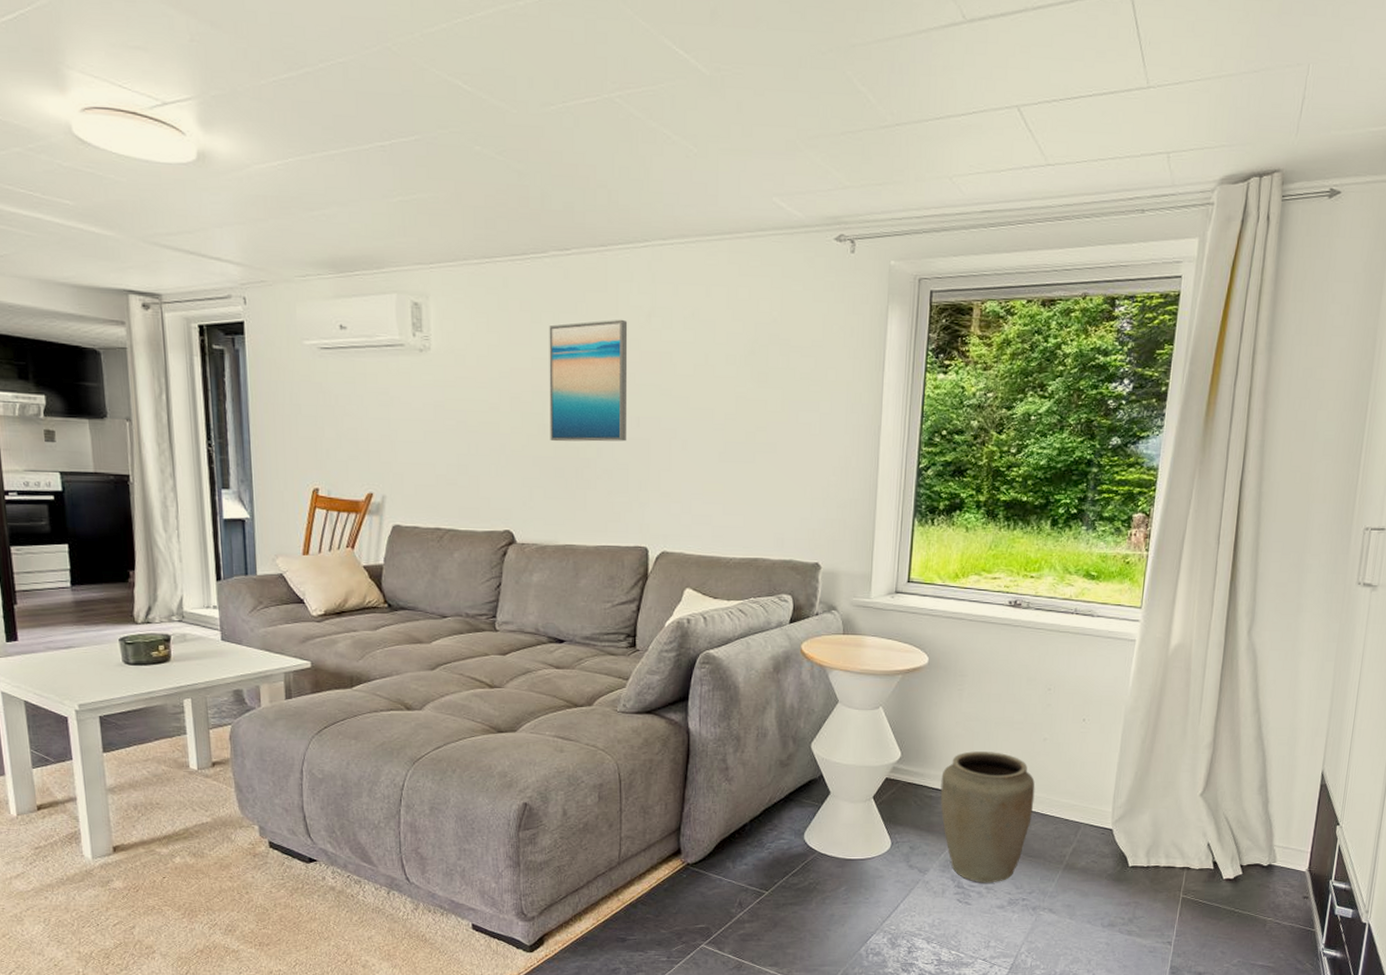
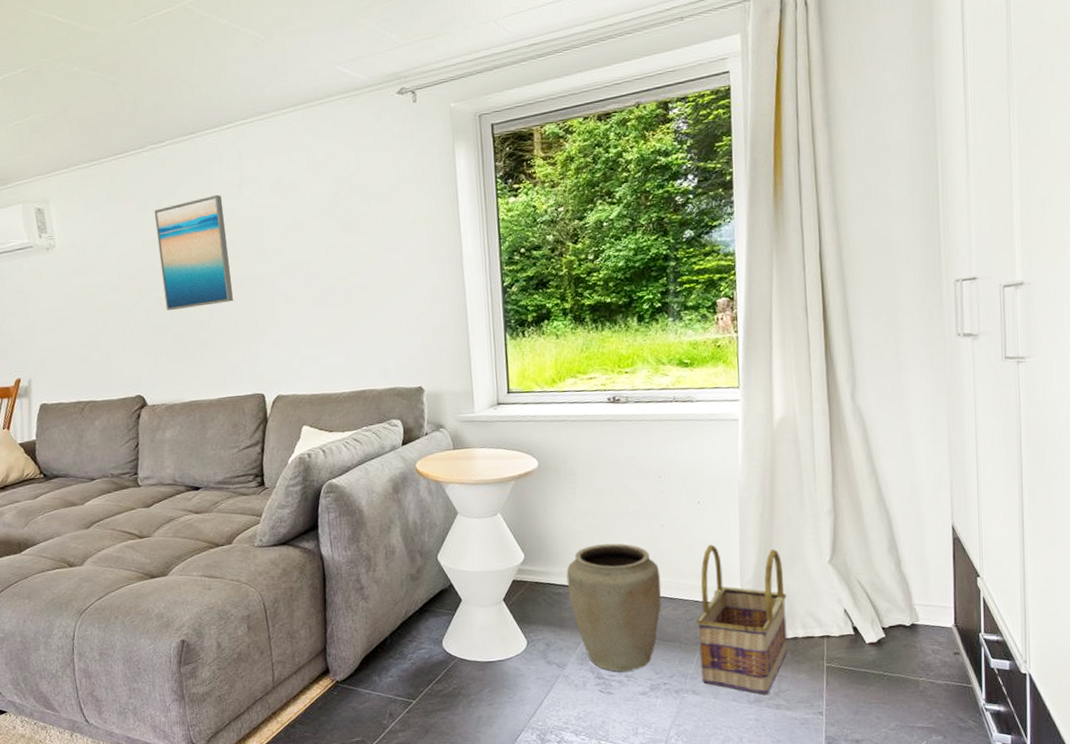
basket: none [1060,764,1156,920] -> present [696,544,788,695]

